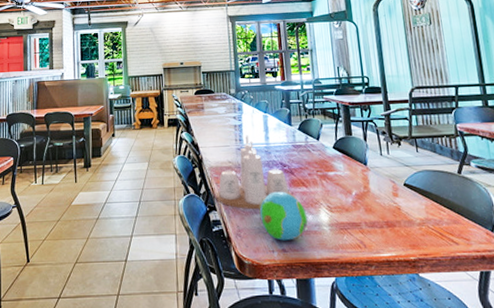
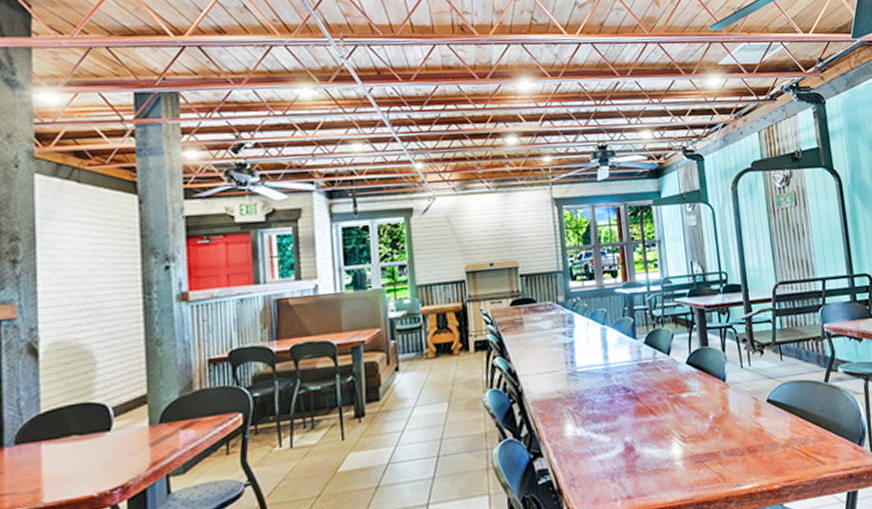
condiment set: present [216,135,292,210] -> none [541,354,638,451]
decorative ball: present [259,189,308,241] -> none [597,420,658,486]

